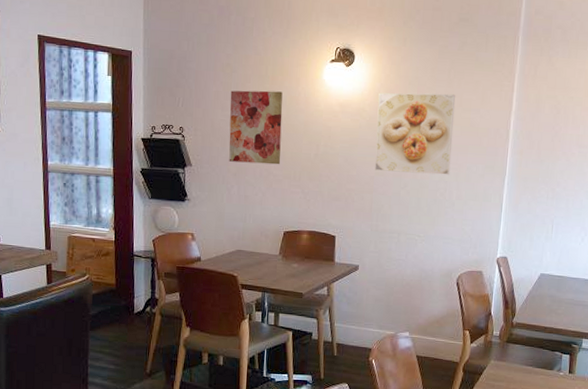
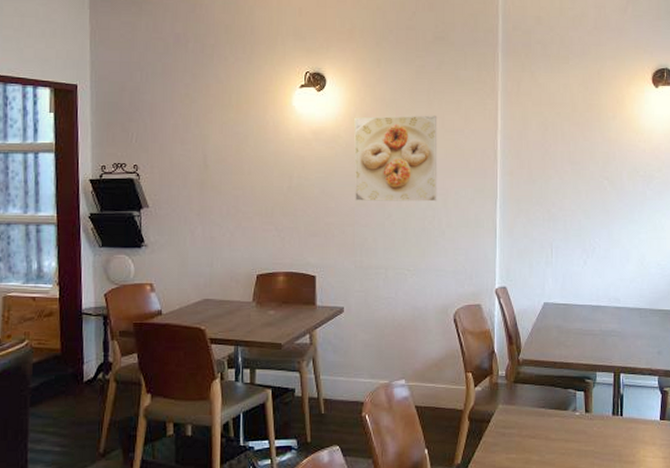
wall art: present [229,90,283,165] -> none [190,121,250,201]

